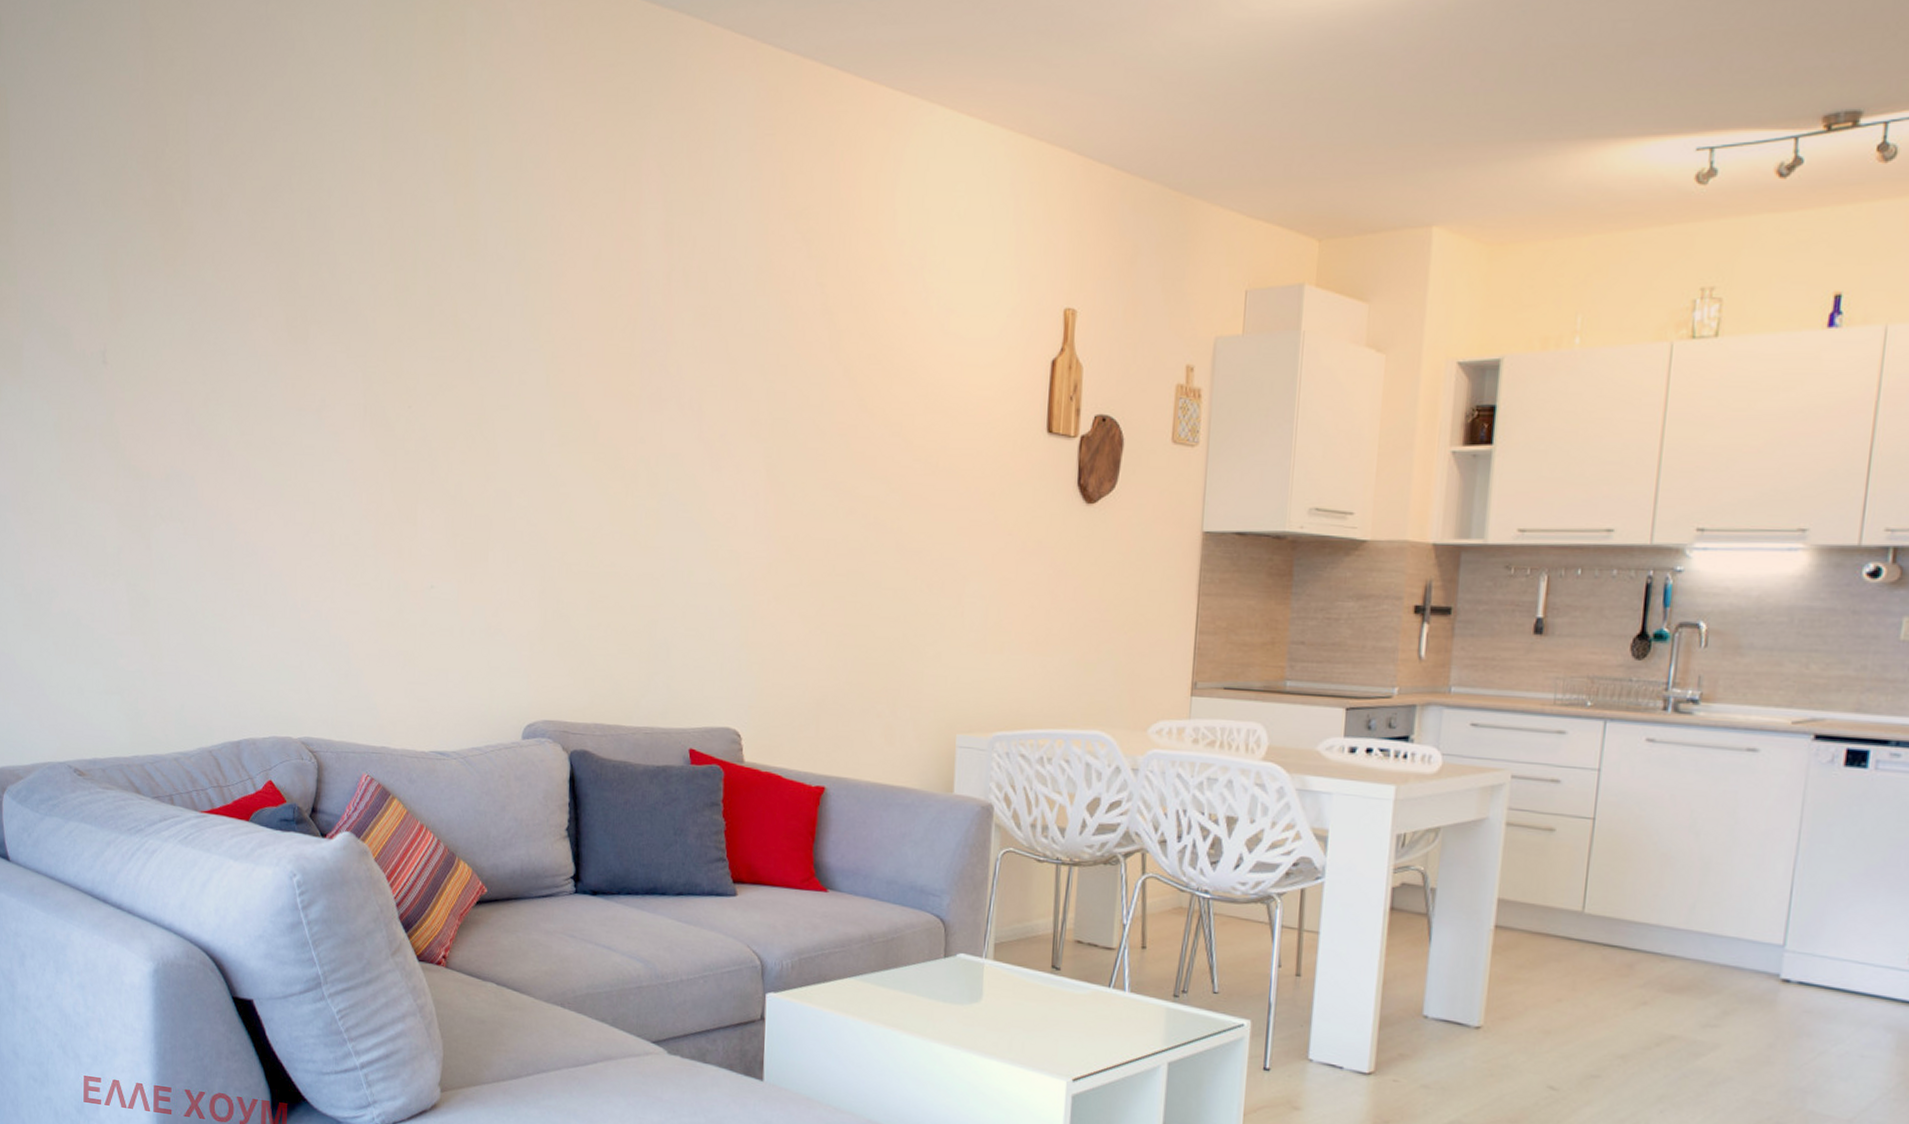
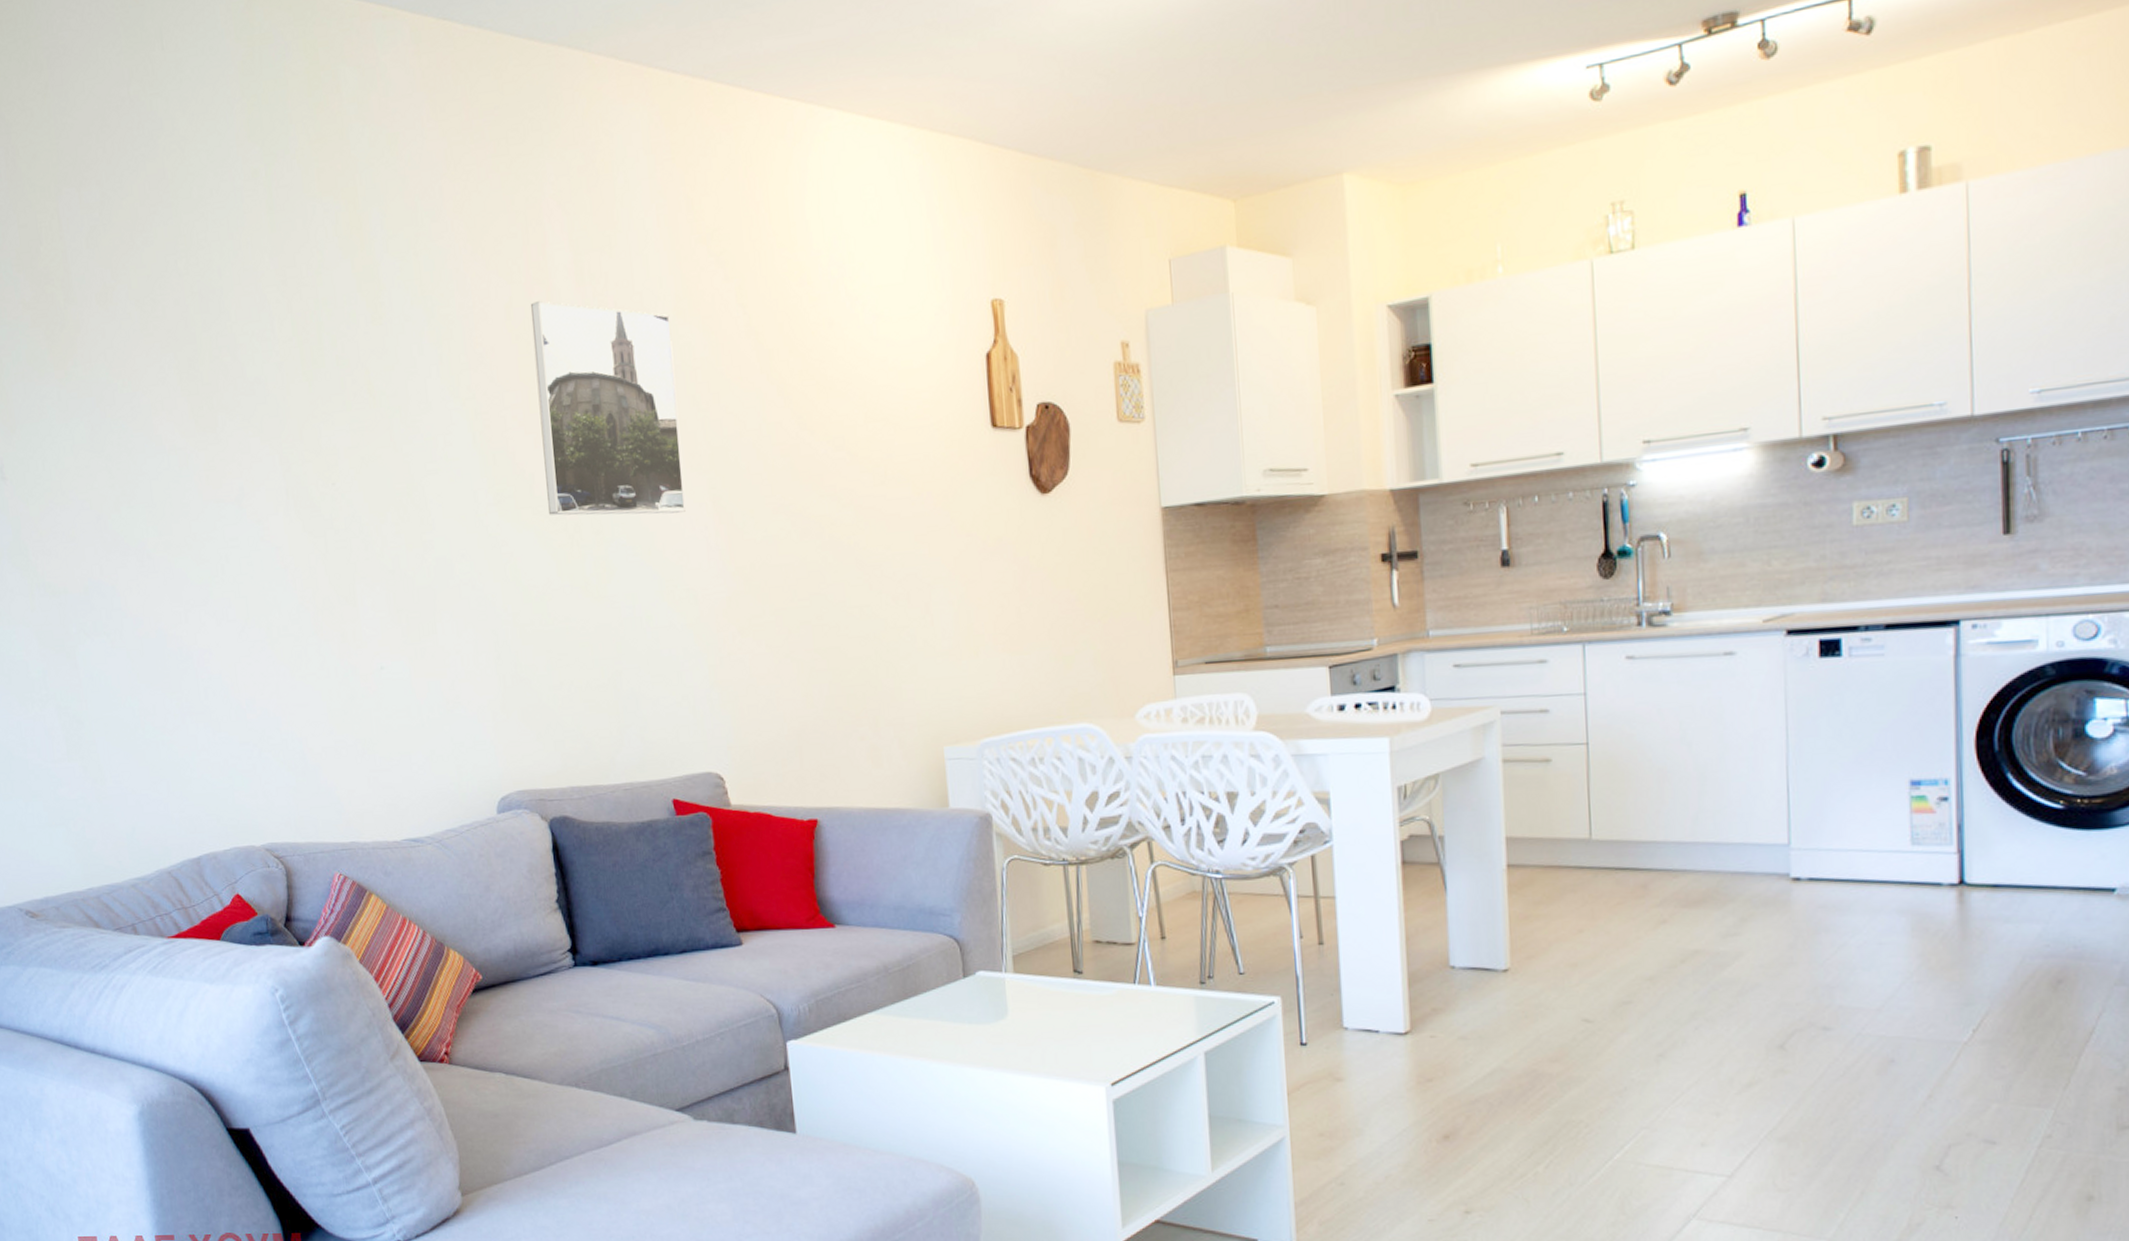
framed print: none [609,257,750,476] -> present [531,301,685,516]

